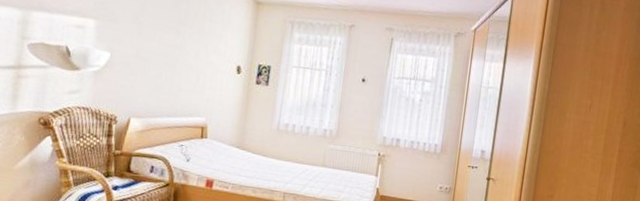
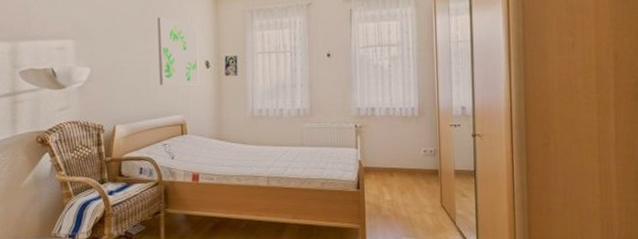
wall art: none [184,11,234,90] -> present [157,17,199,86]

